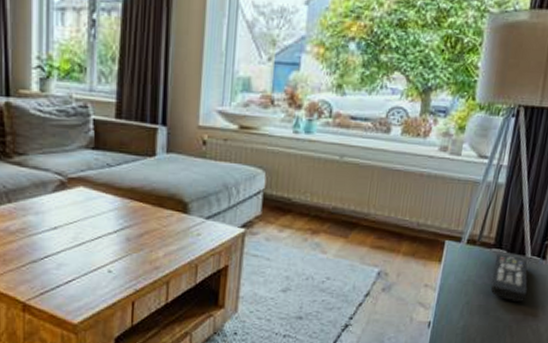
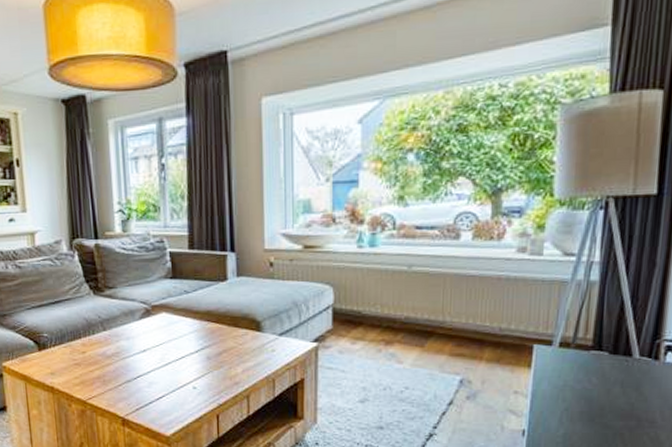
remote control: present [490,254,528,301] -> none [592,356,640,407]

